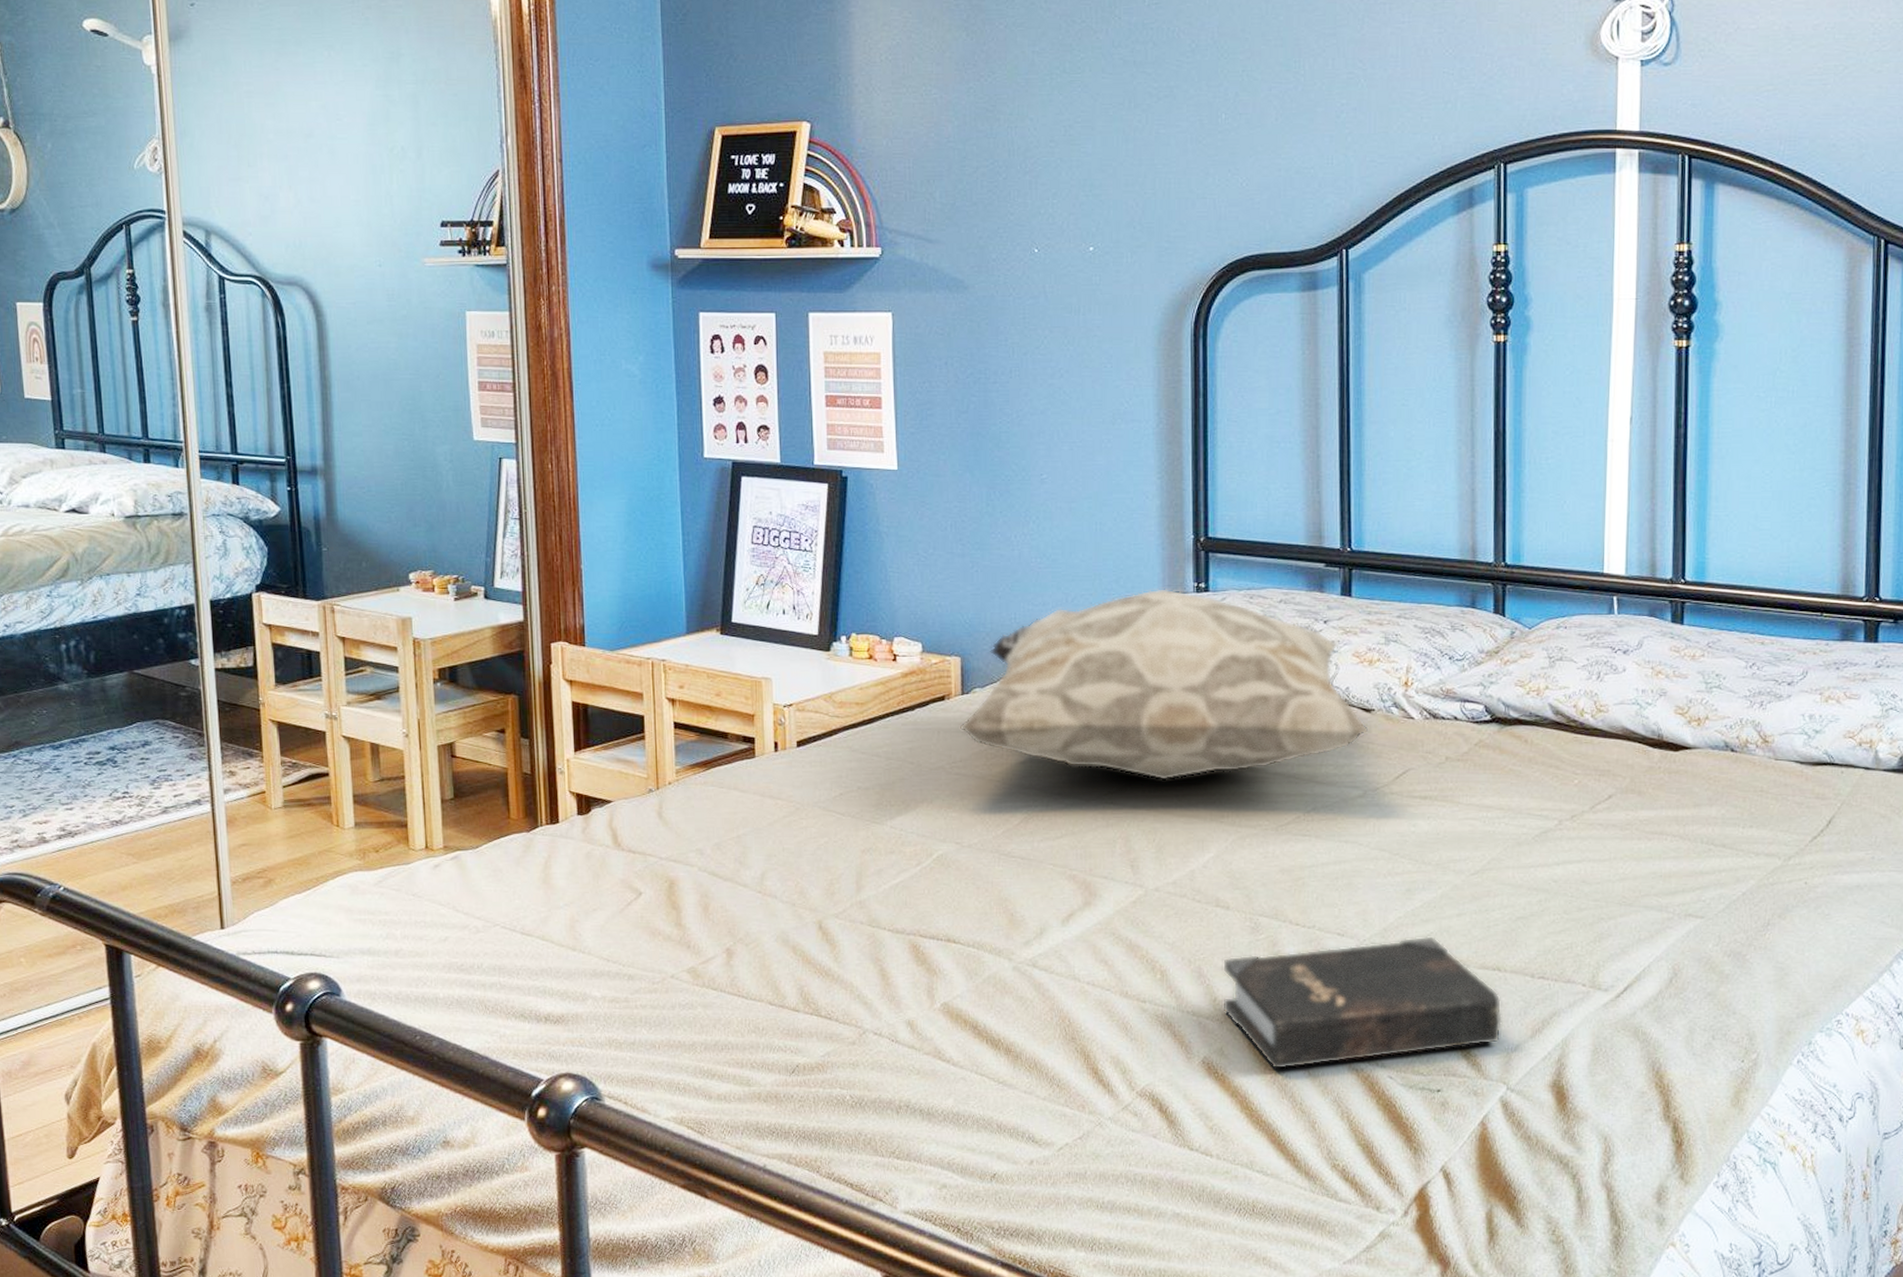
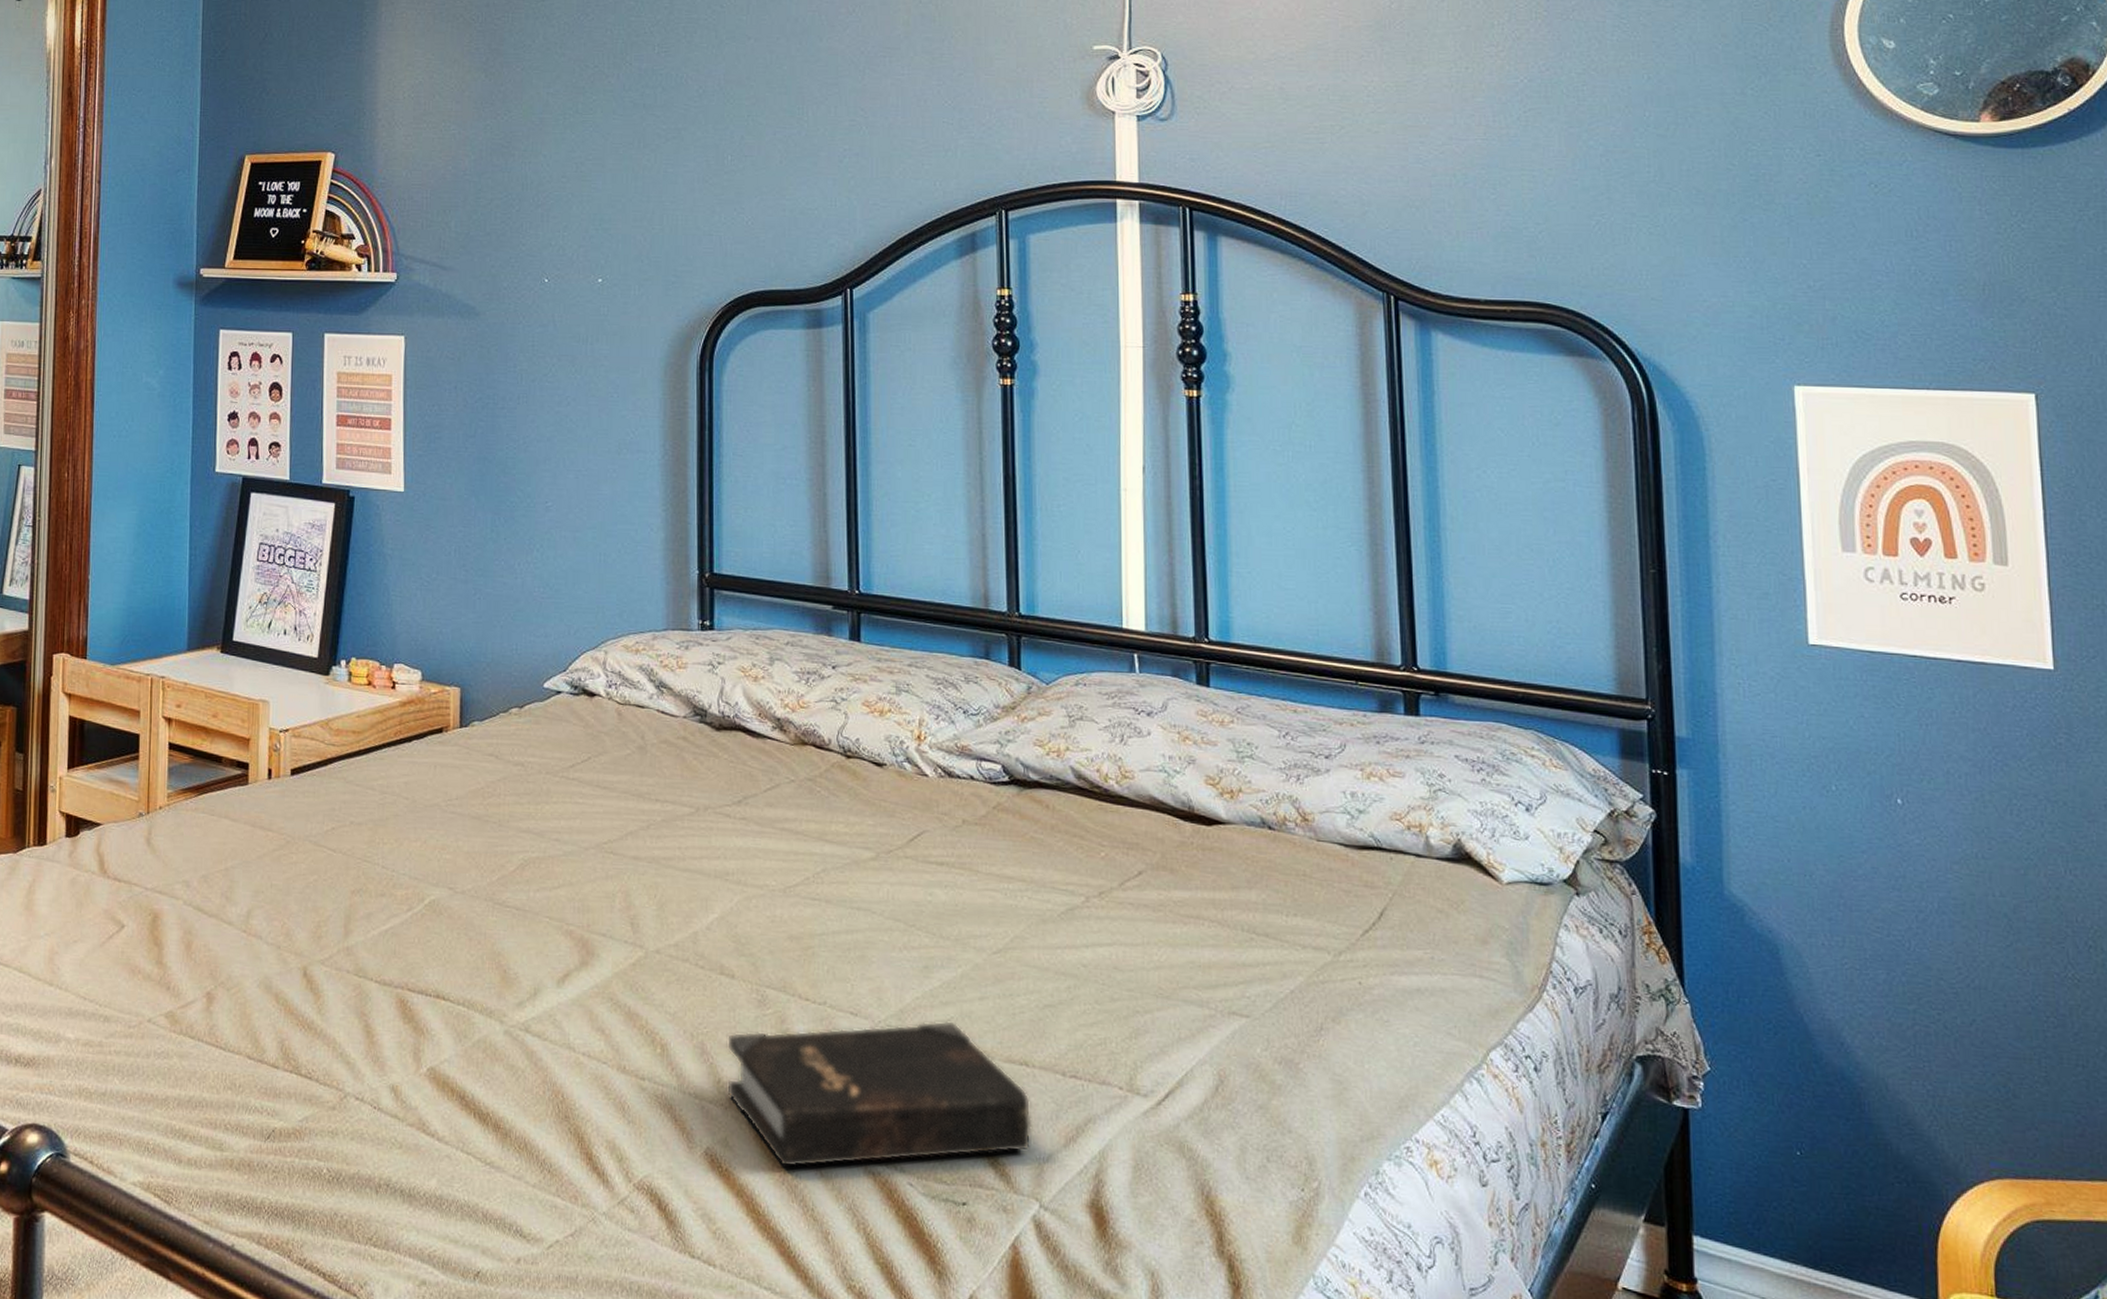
decorative pillow: present [959,587,1369,780] -> none [456,624,881,831]

